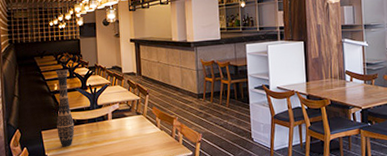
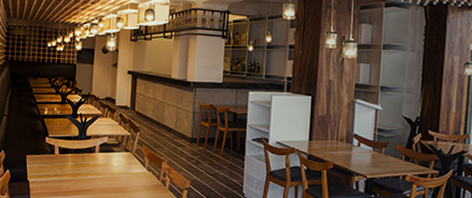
decorative vase: present [55,69,75,147] -> none [42,93,61,175]

